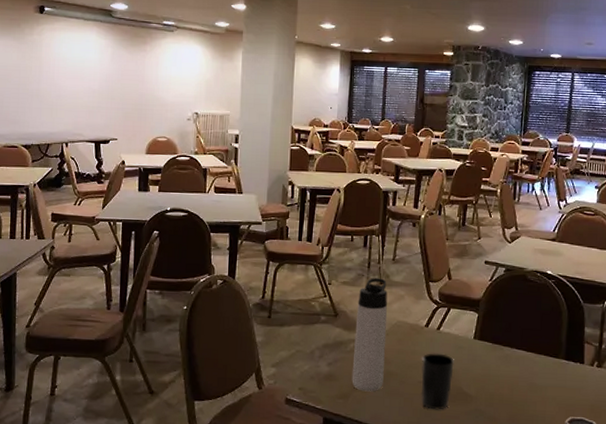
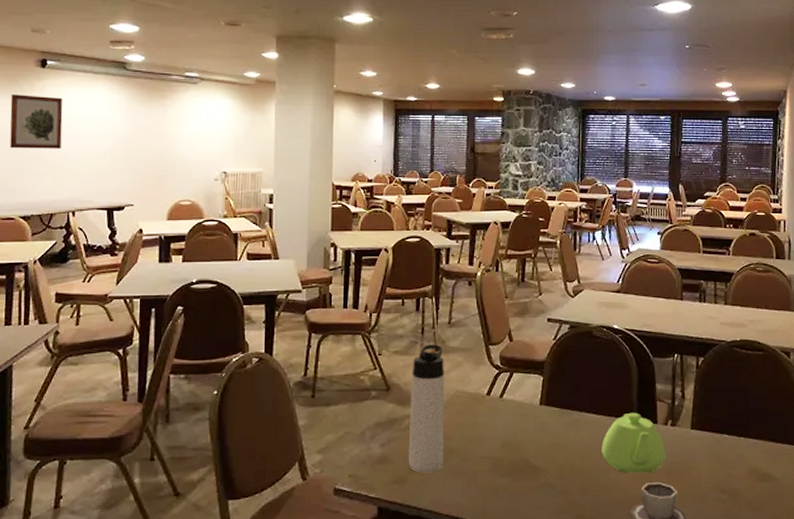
wall art: none [13,37,58,87] -> present [9,94,63,149]
cup: present [421,353,454,410] -> none [484,424,520,488]
teapot: none [529,352,590,409] -> present [601,412,666,474]

